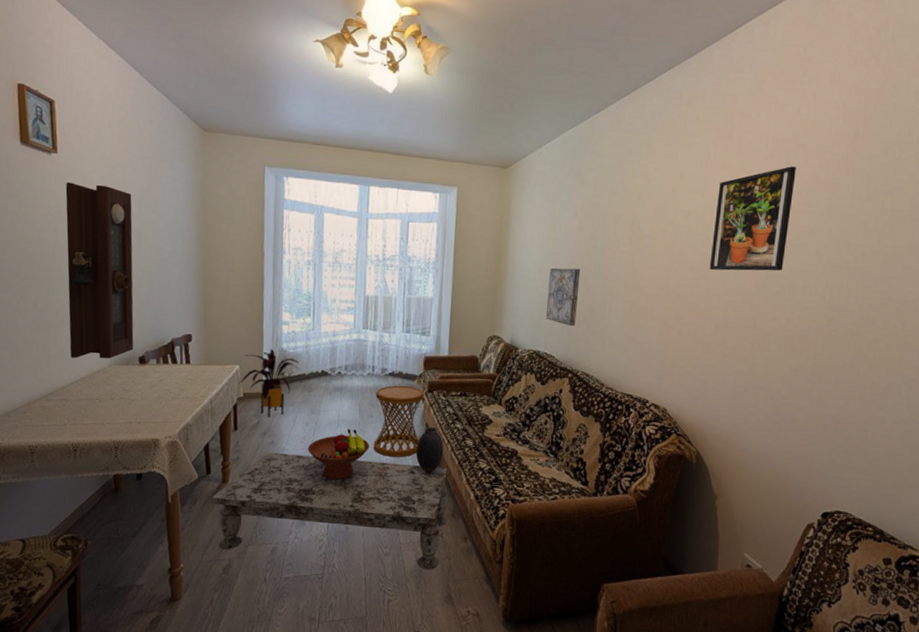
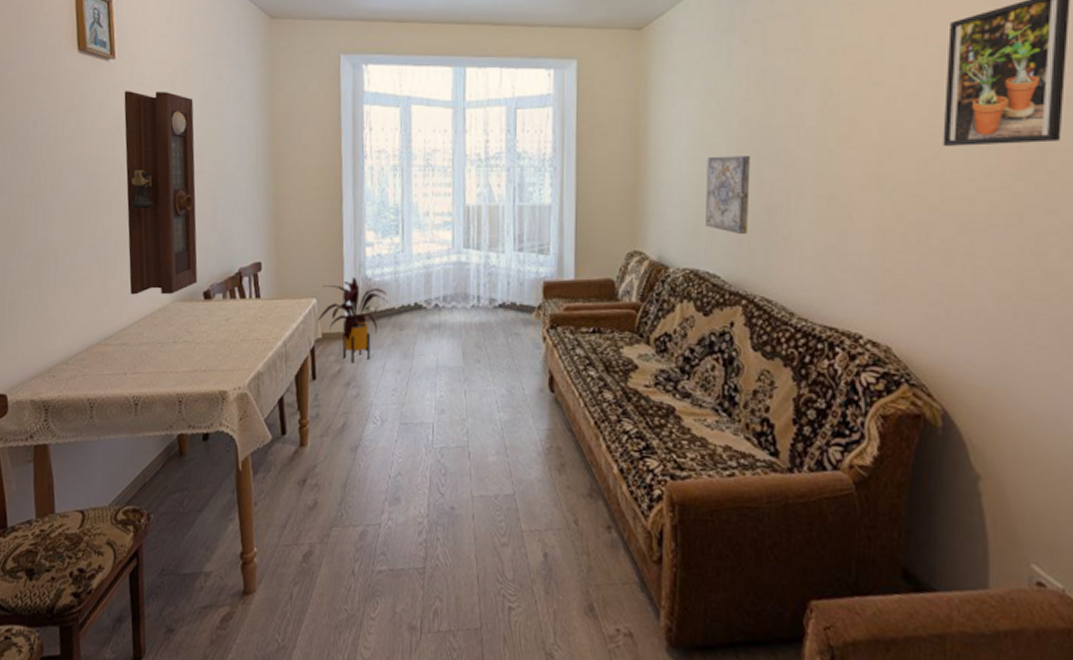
coffee table: present [211,452,448,570] -> none [287,407,583,569]
fruit bowl: present [307,429,370,480] -> none [400,378,478,445]
side table: present [373,385,424,458] -> none [482,320,545,416]
vase: present [416,426,444,473] -> none [538,374,574,437]

